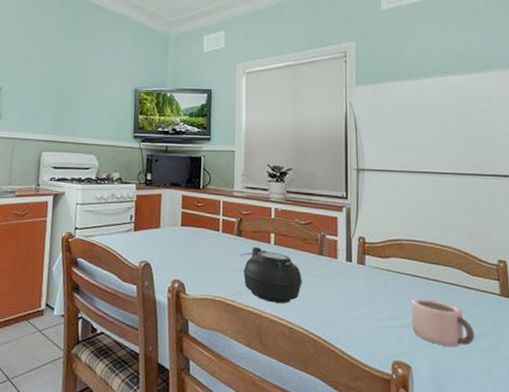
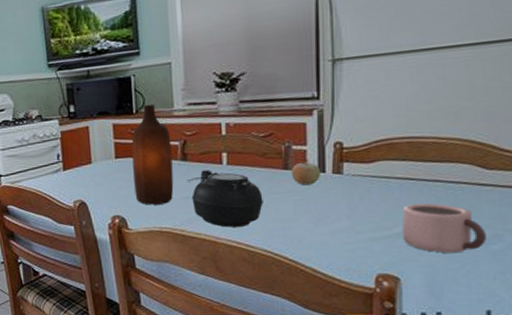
bottle: none [195,182,230,274] -> present [131,104,174,205]
fruit: none [325,248,348,272] -> present [291,159,320,186]

